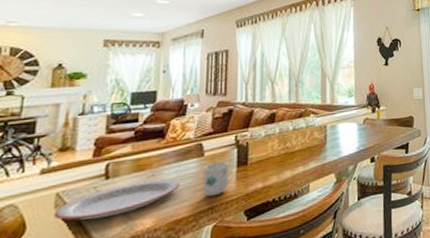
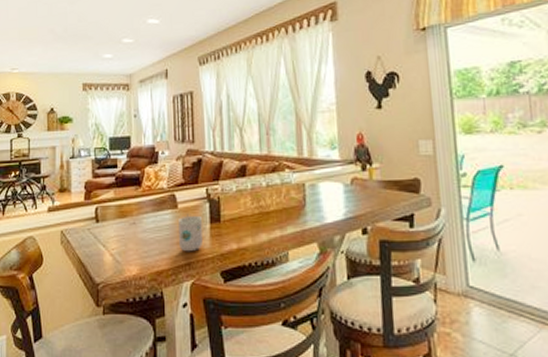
plate: present [53,178,180,221] -> none [60,227,158,260]

